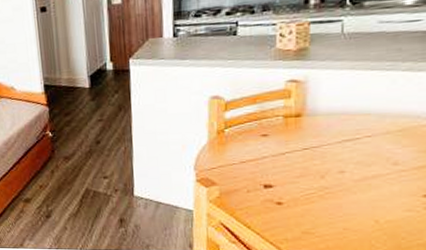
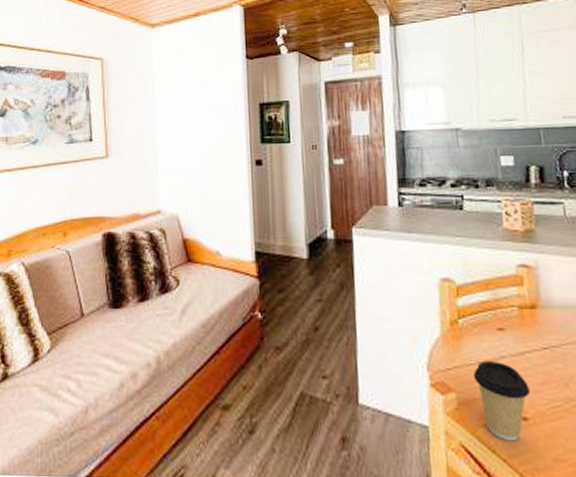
coffee cup: none [235,160,286,220] -> present [473,360,530,442]

